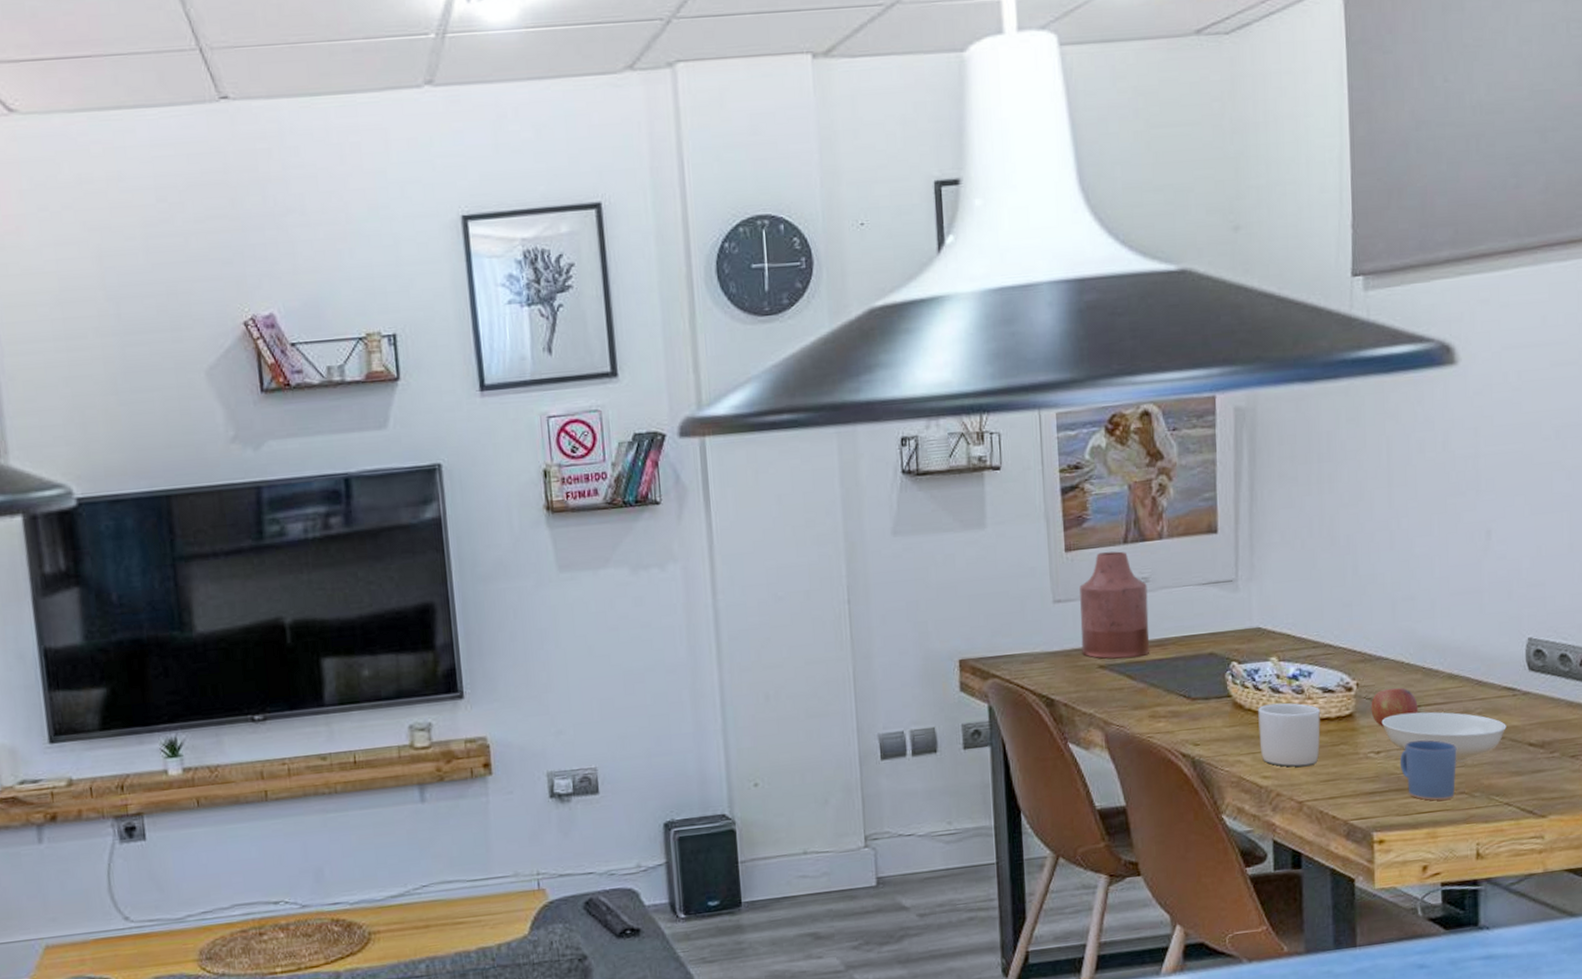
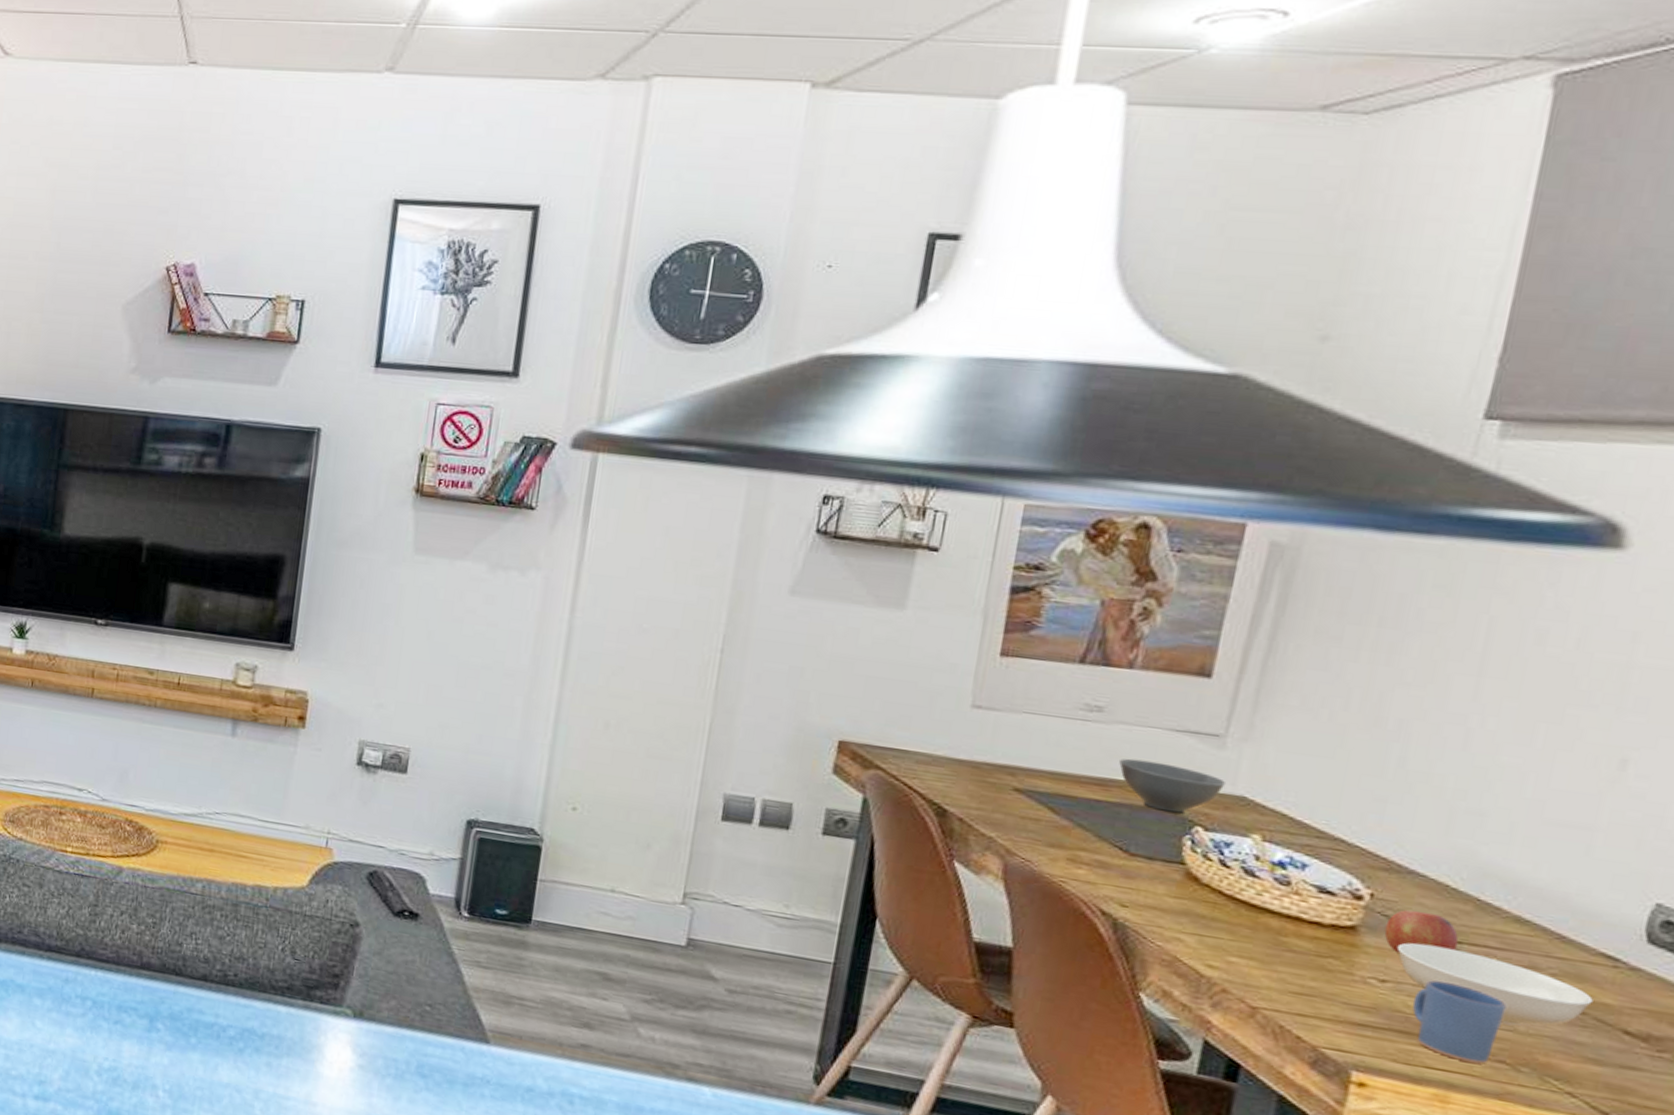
vase: present [1079,551,1150,660] -> none [995,666,1100,793]
bowl: none [1169,614,1245,657] -> present [1119,758,1227,815]
mug: present [1258,702,1321,767] -> none [1210,884,1310,971]

